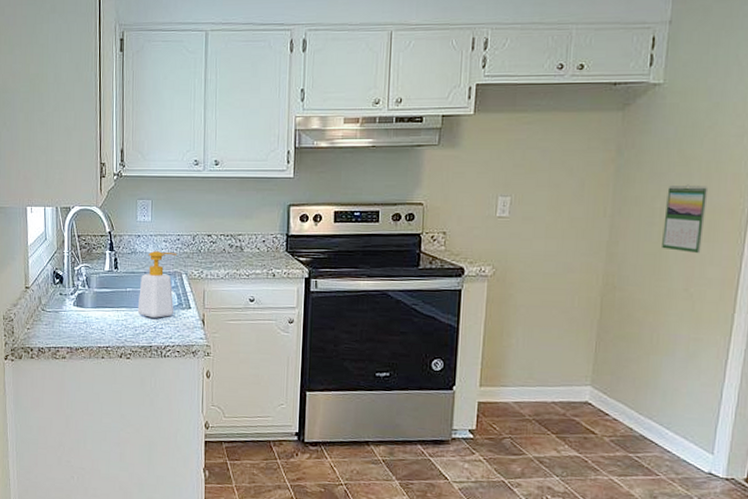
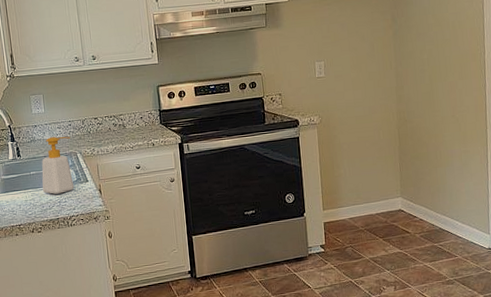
calendar: present [662,184,709,253] -> none [430,39,459,89]

